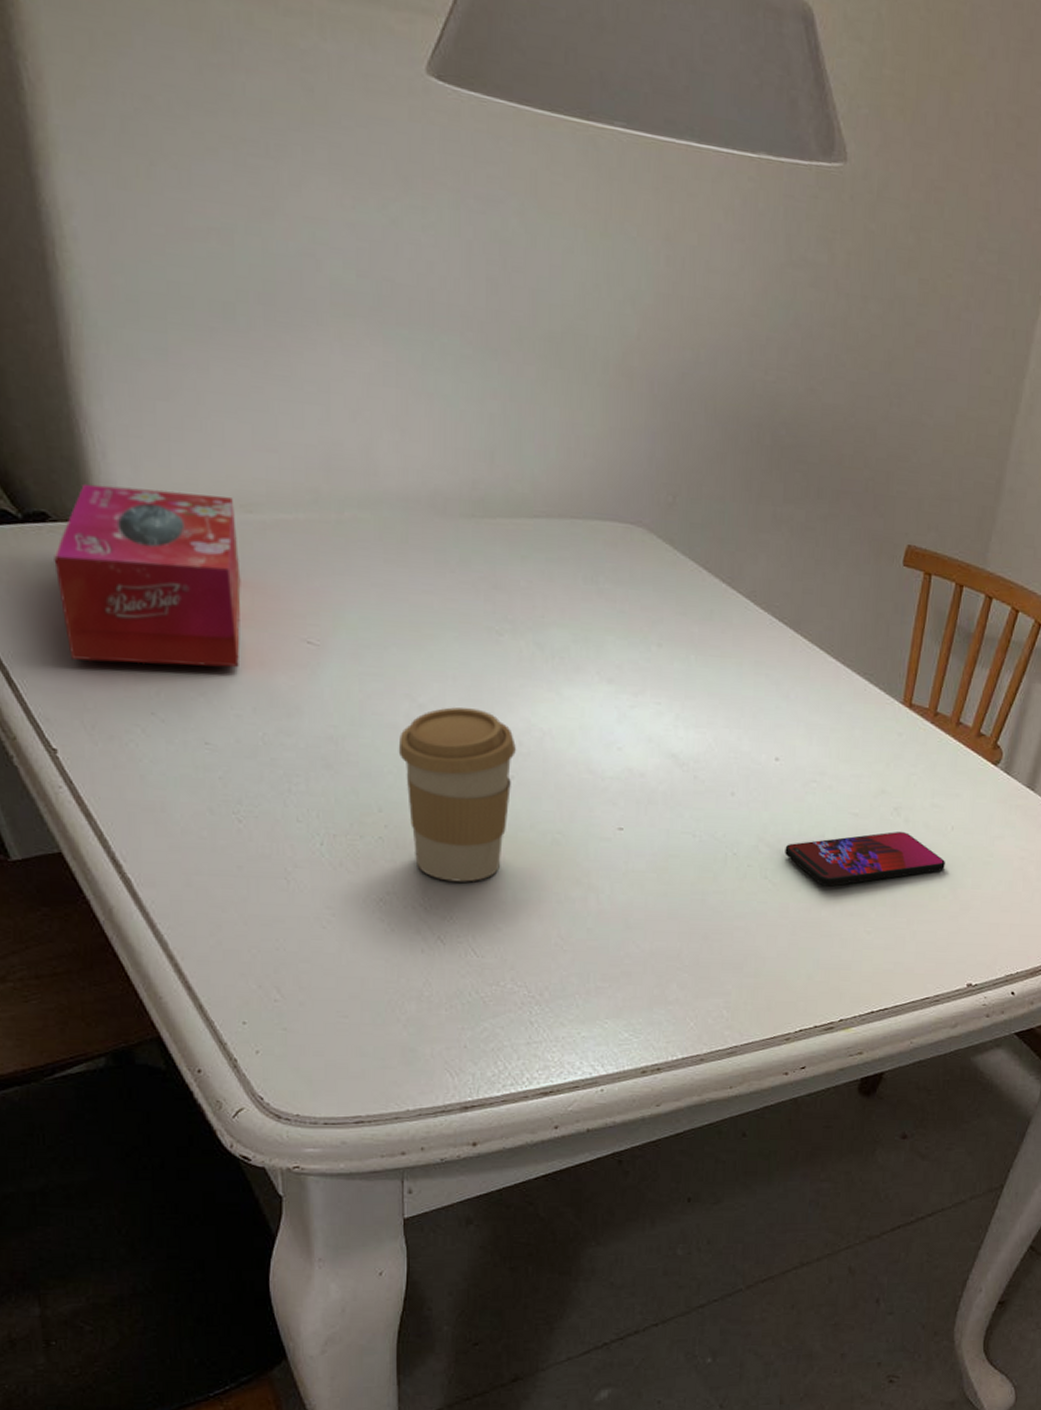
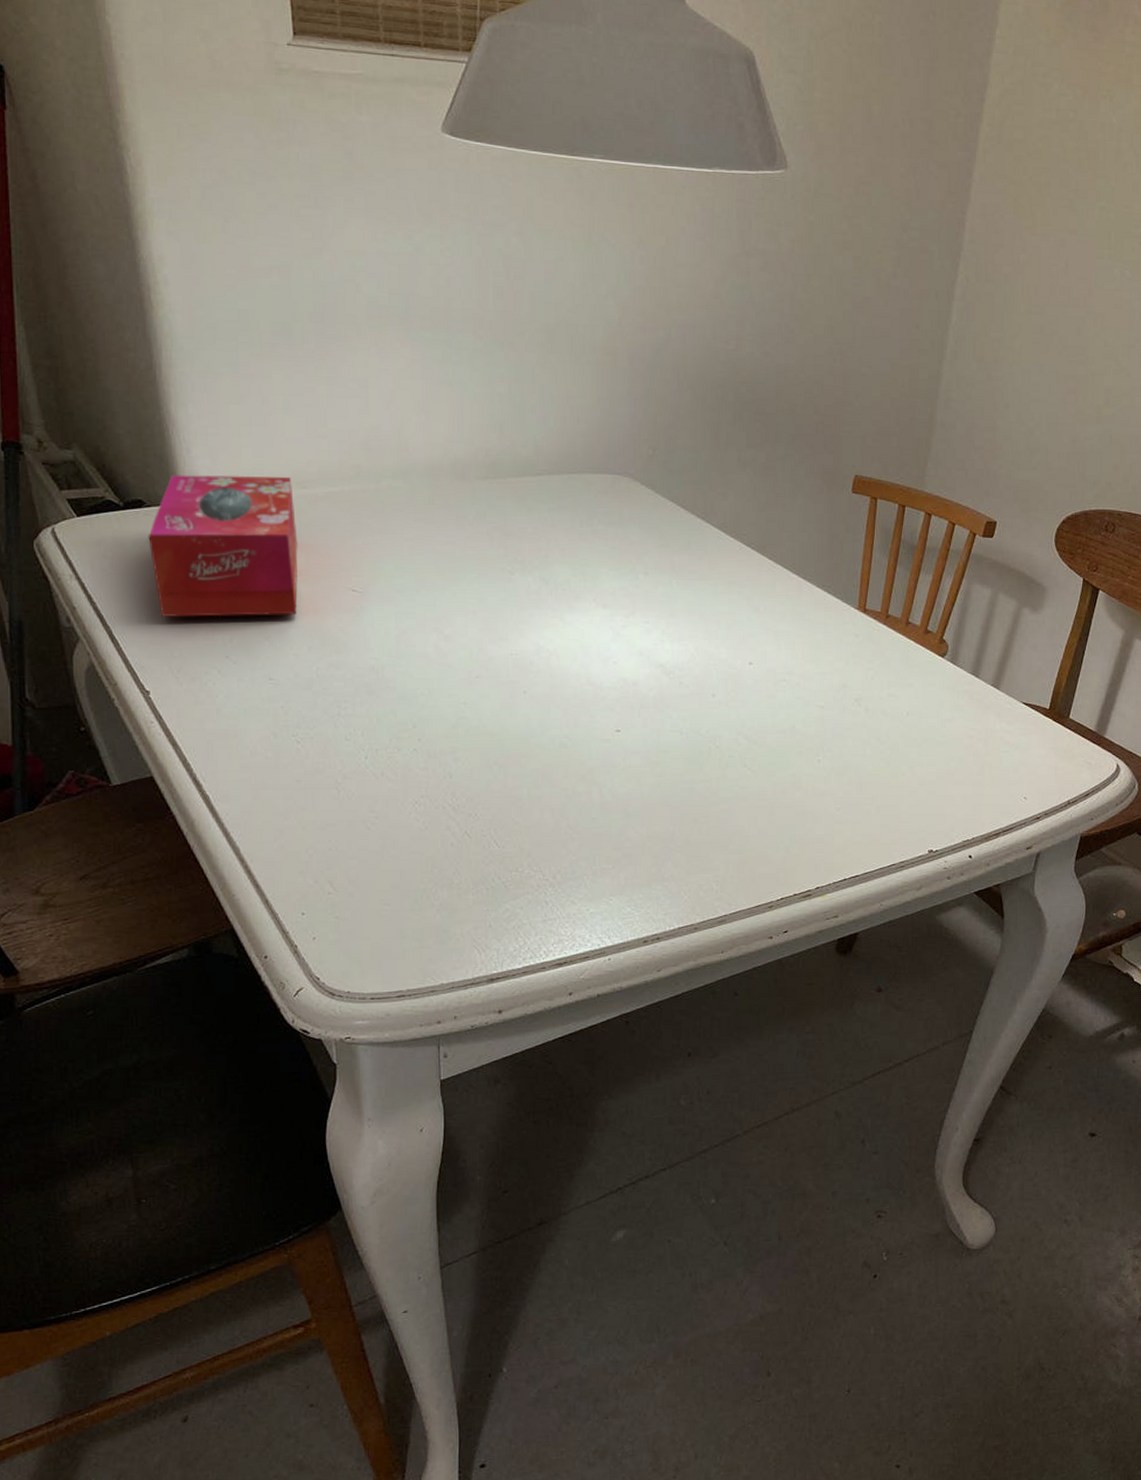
coffee cup: present [398,707,516,882] -> none [428,636,527,784]
smartphone: present [785,832,945,887] -> none [761,720,903,771]

